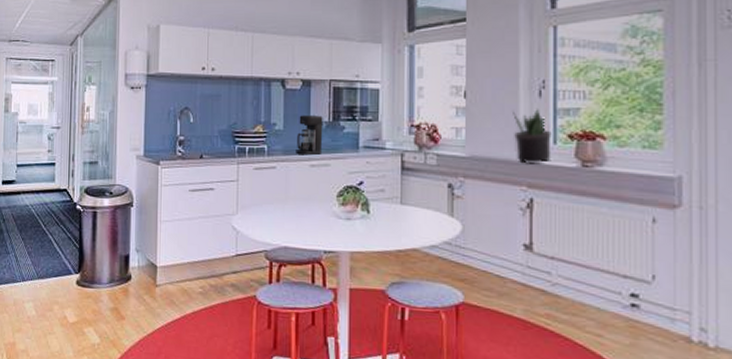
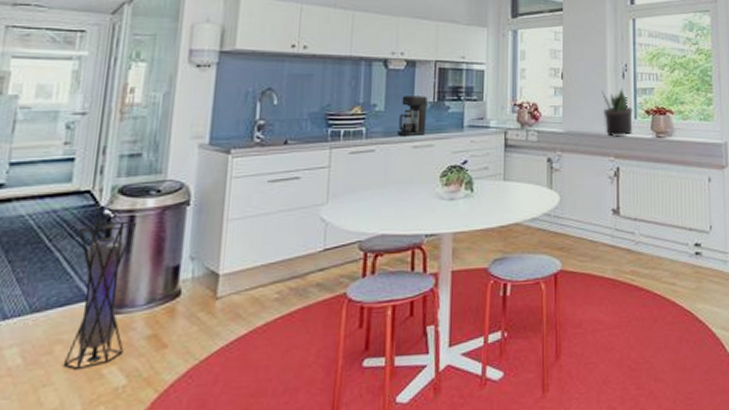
lantern: none [59,215,99,326] -> present [62,221,138,371]

